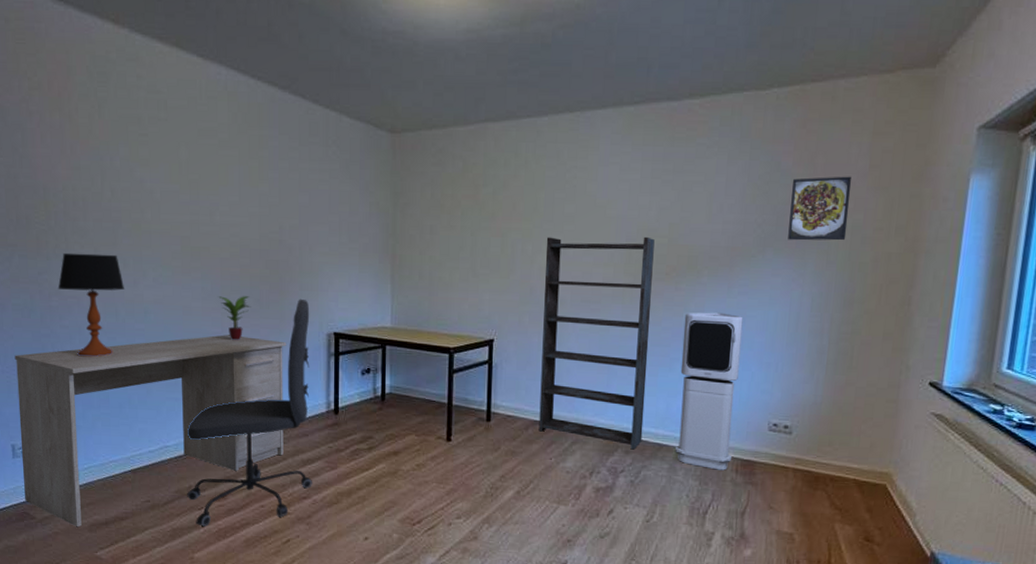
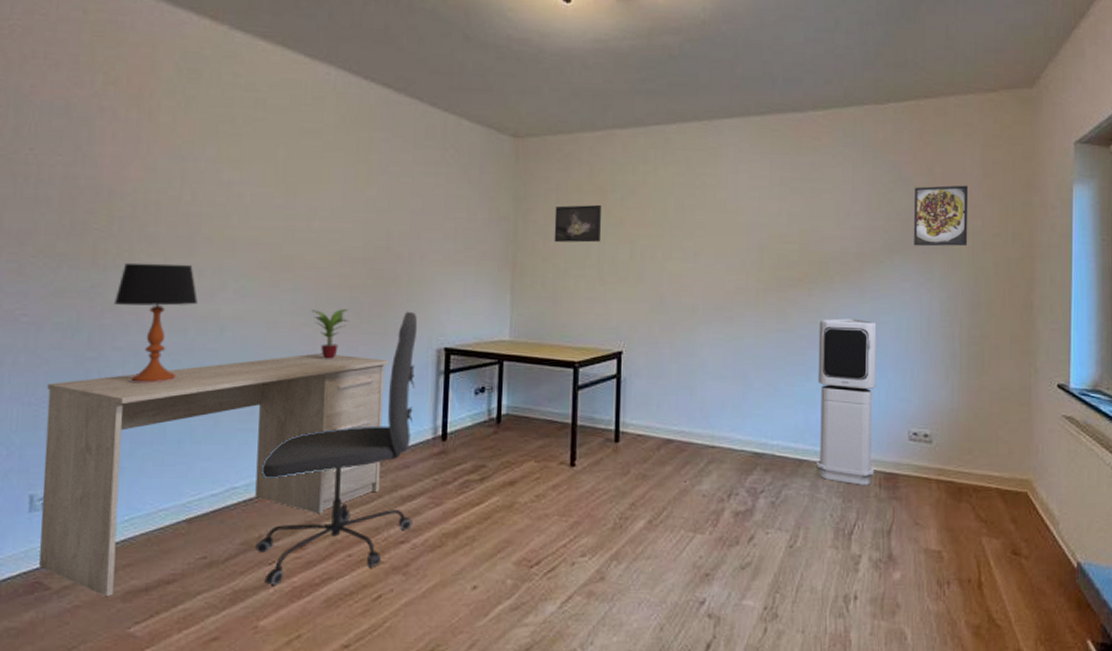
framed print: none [430,198,474,236] -> present [554,204,601,243]
bookshelf: present [538,236,655,450] -> none [671,243,786,467]

